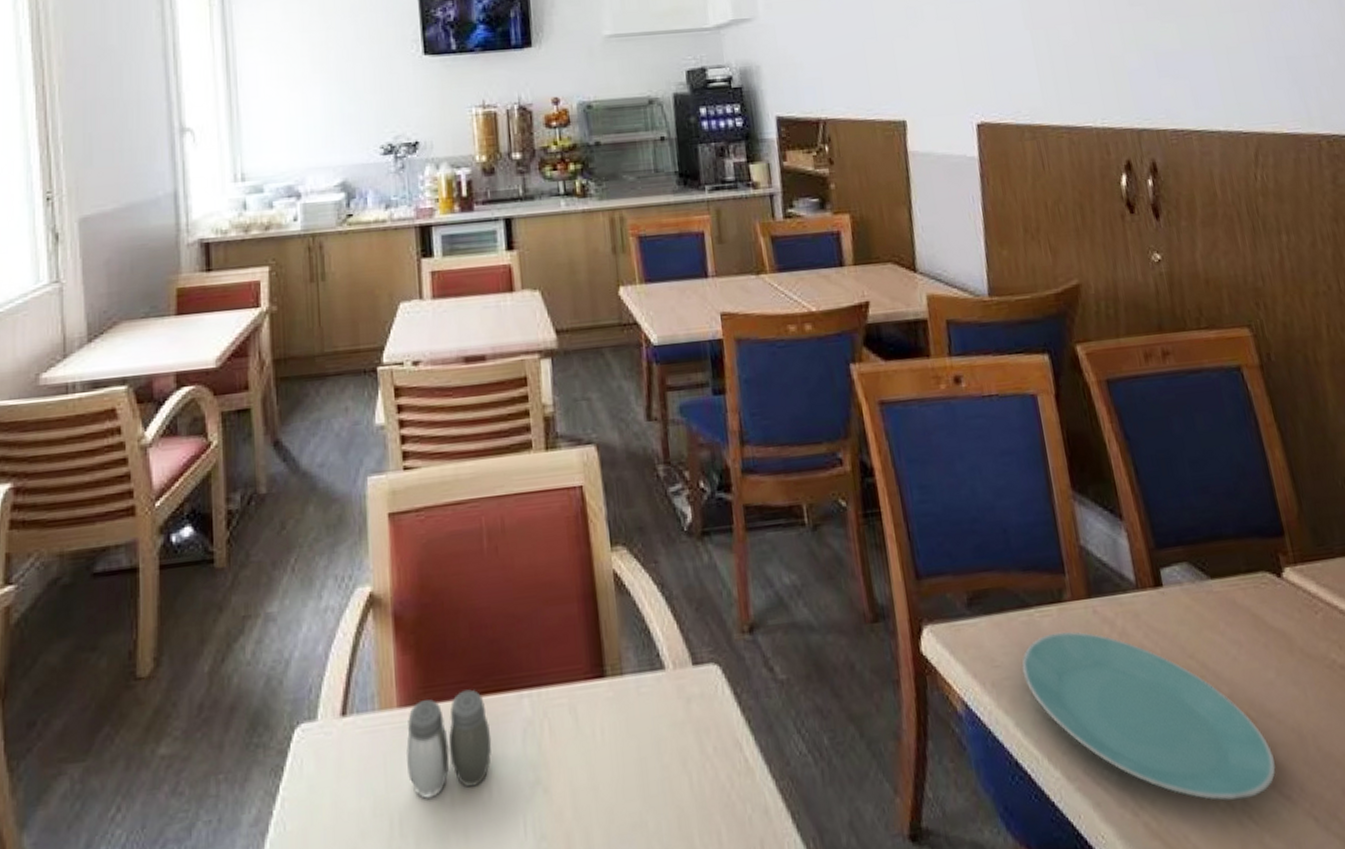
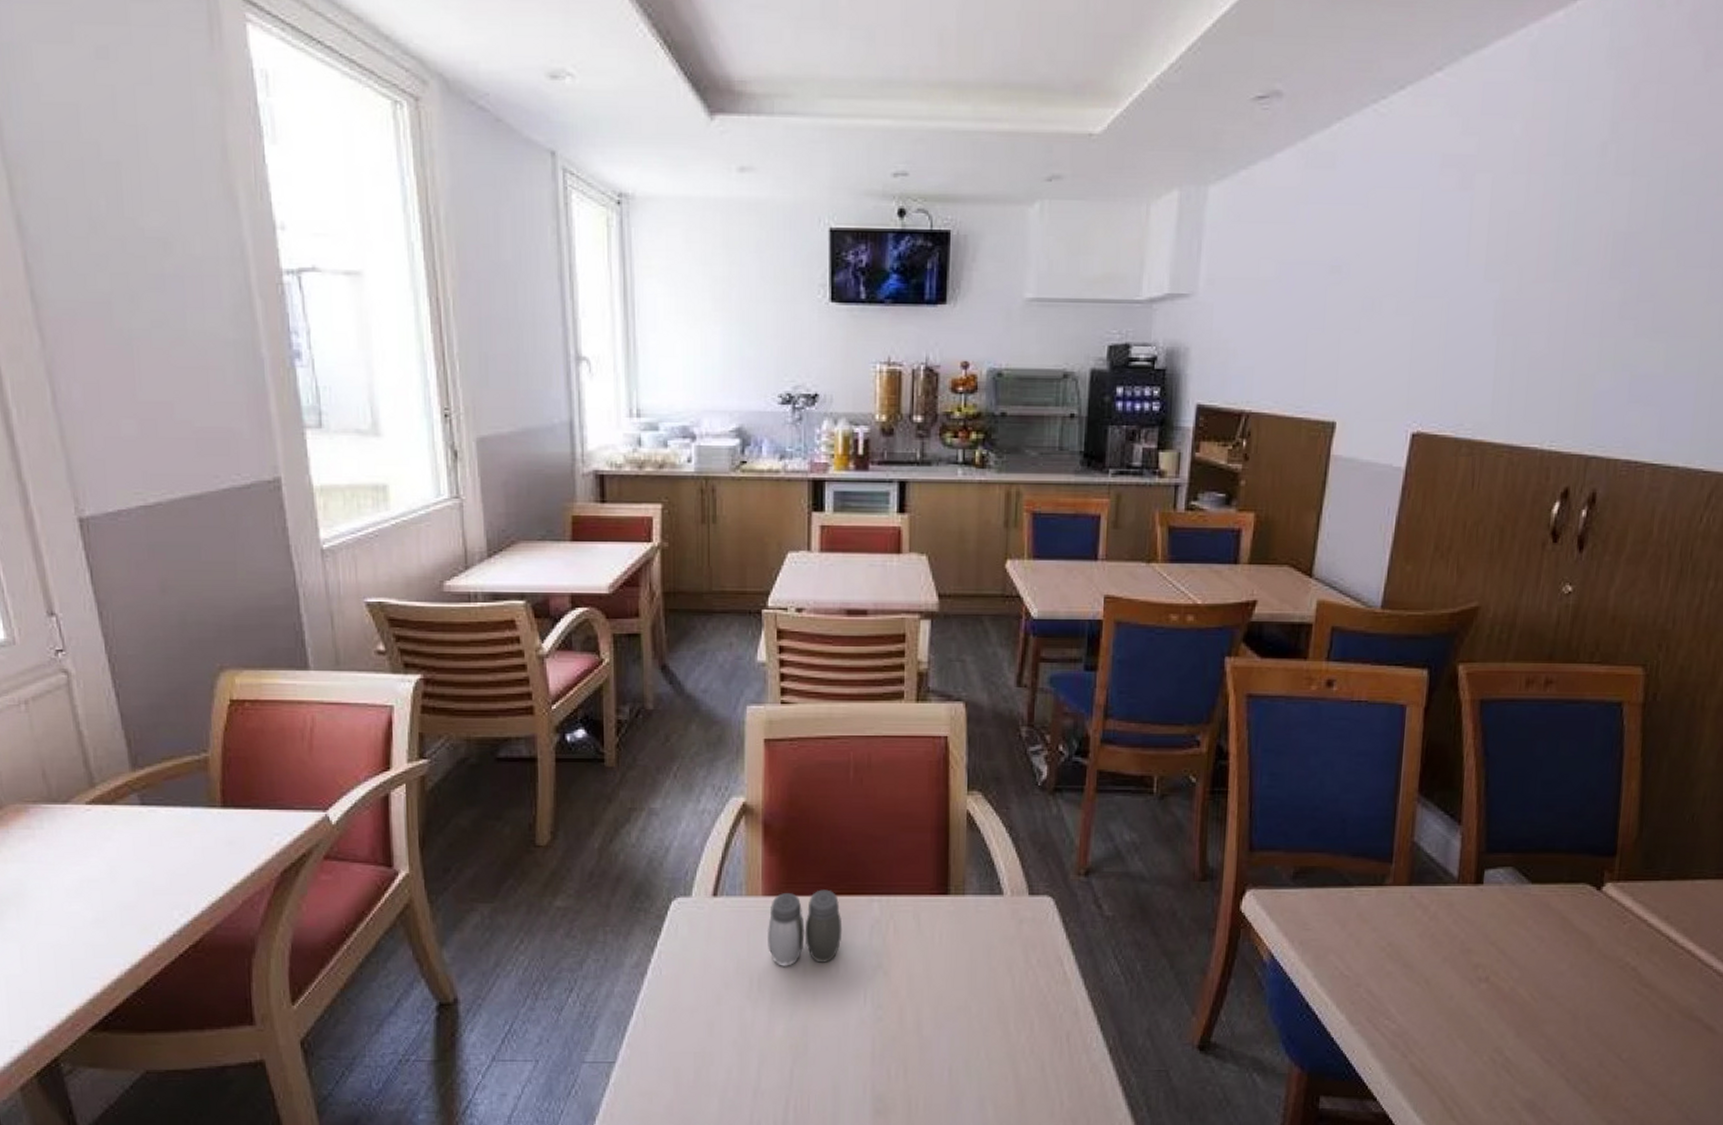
plate: present [1021,630,1276,801] -> none [1330,909,1545,1057]

